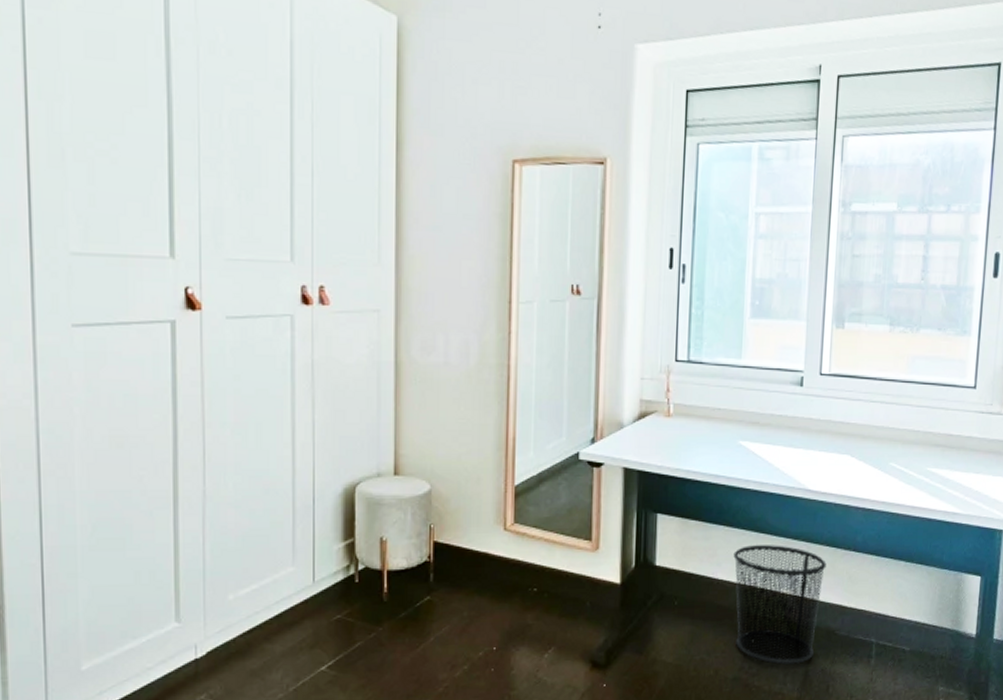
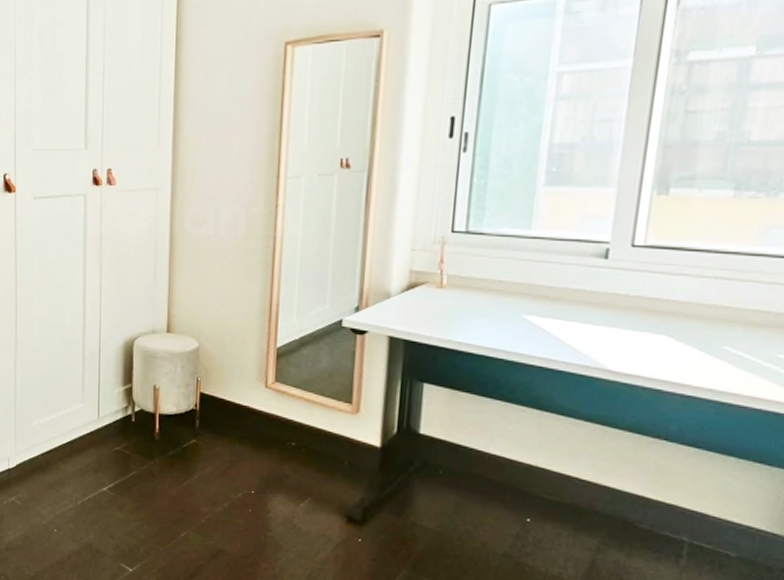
waste bin: present [733,545,827,665] -> none [508,423,627,551]

